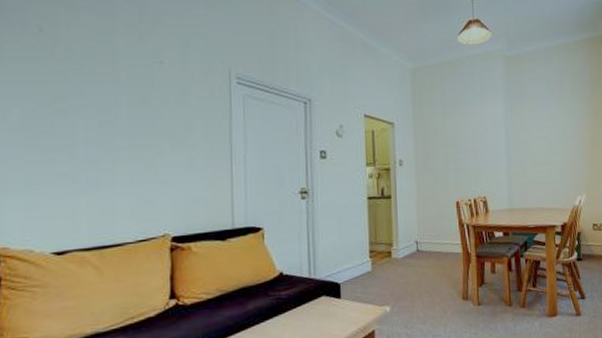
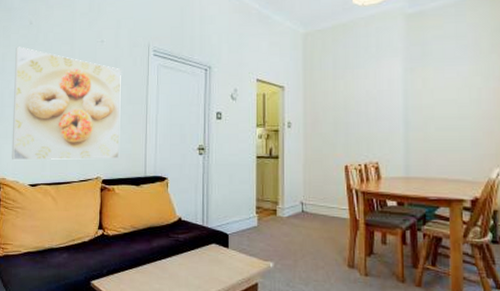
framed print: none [15,62,195,222] -> present [11,46,121,161]

